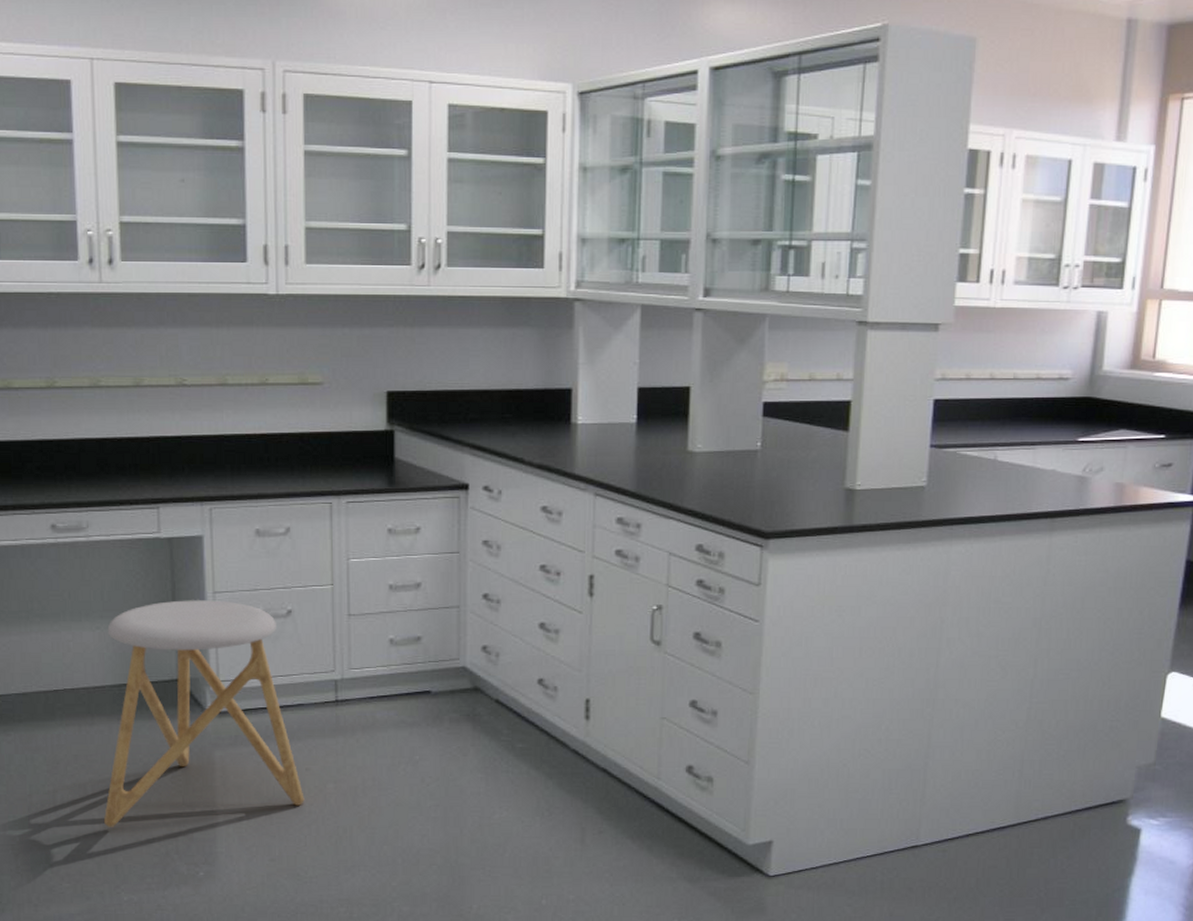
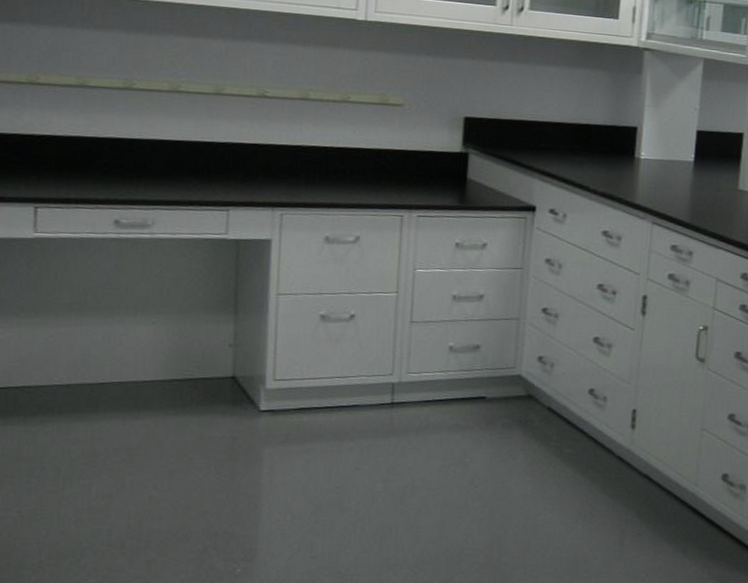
stool: present [104,600,305,827] -> none [141,300,352,522]

